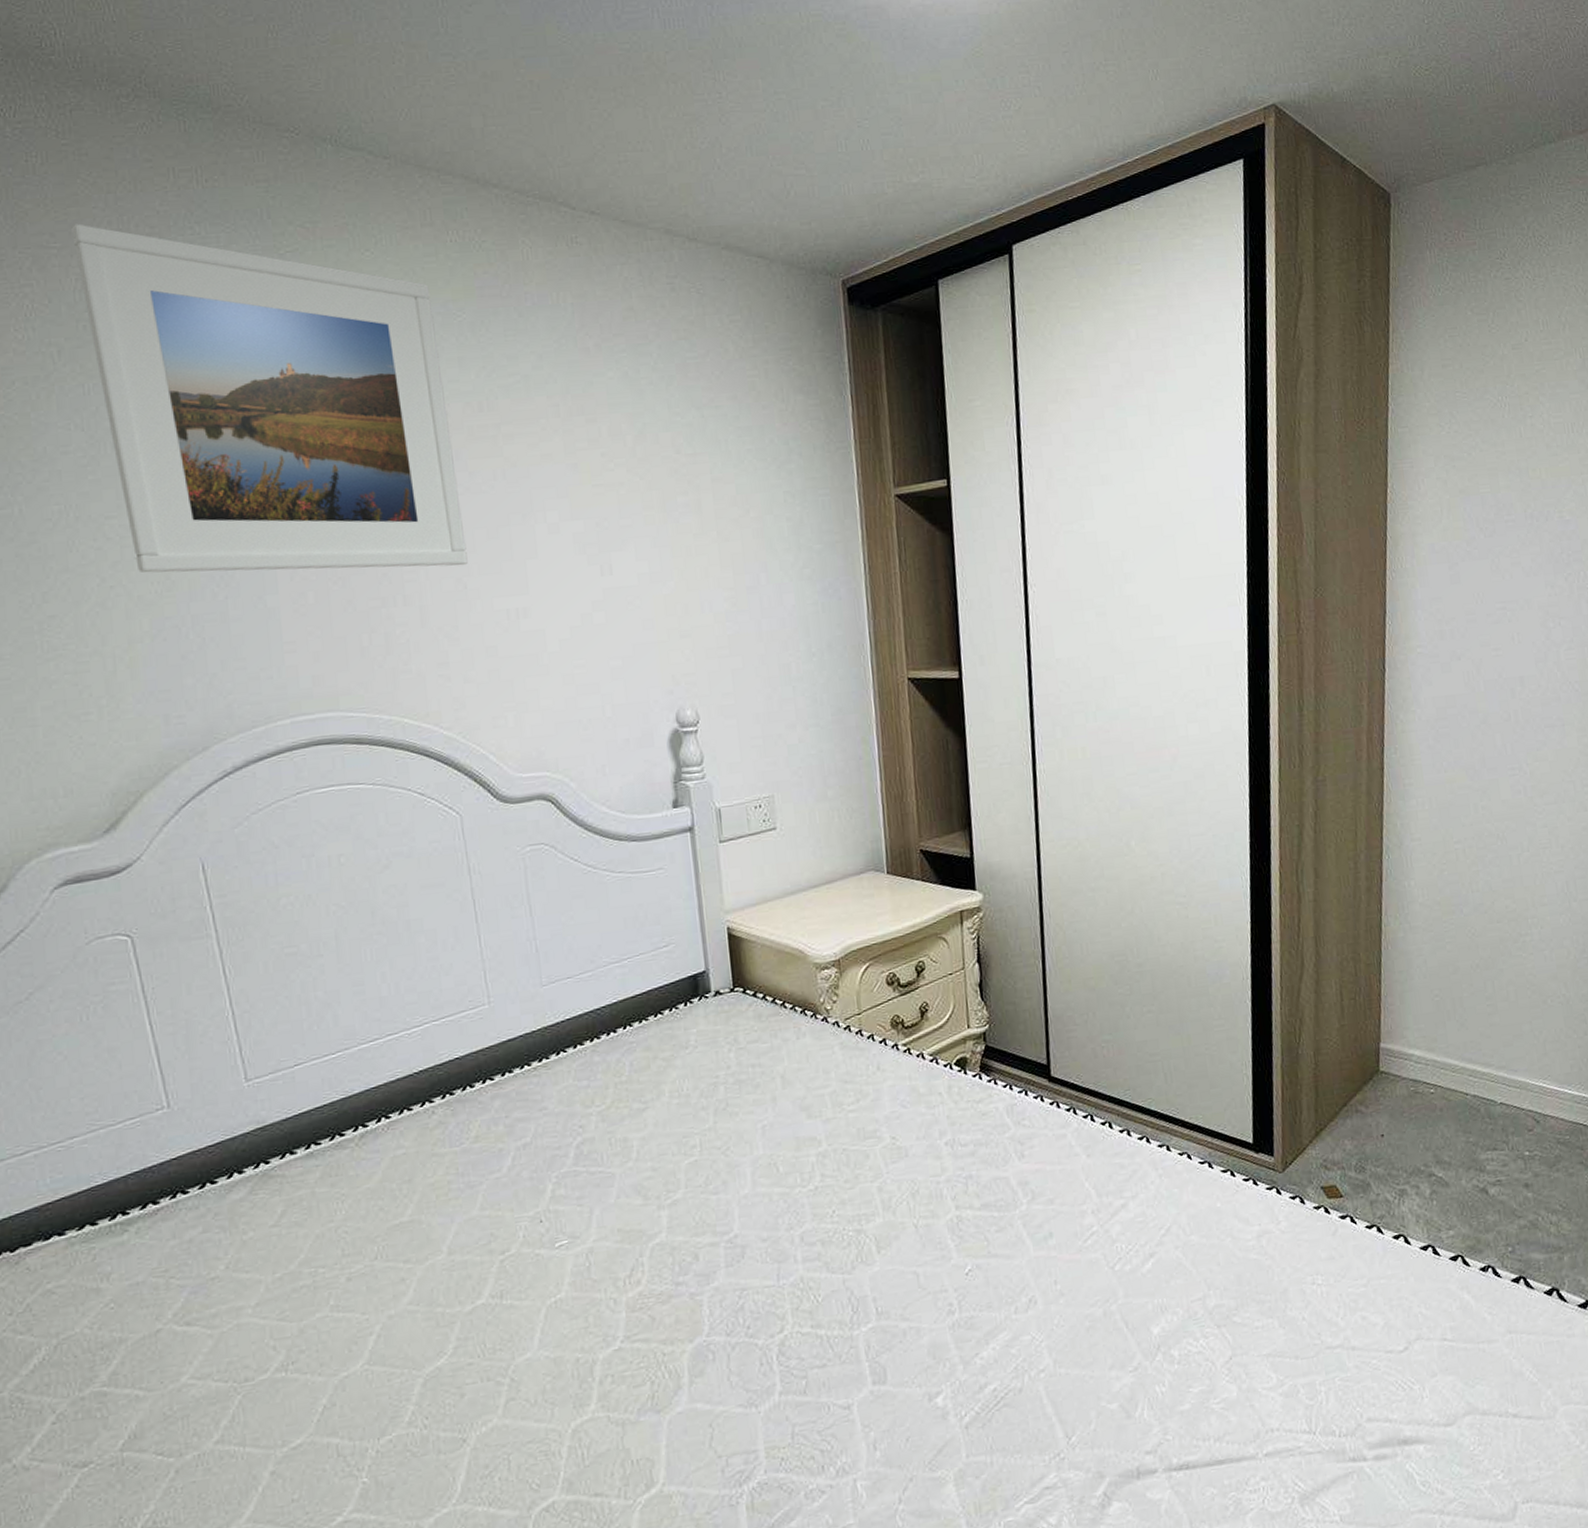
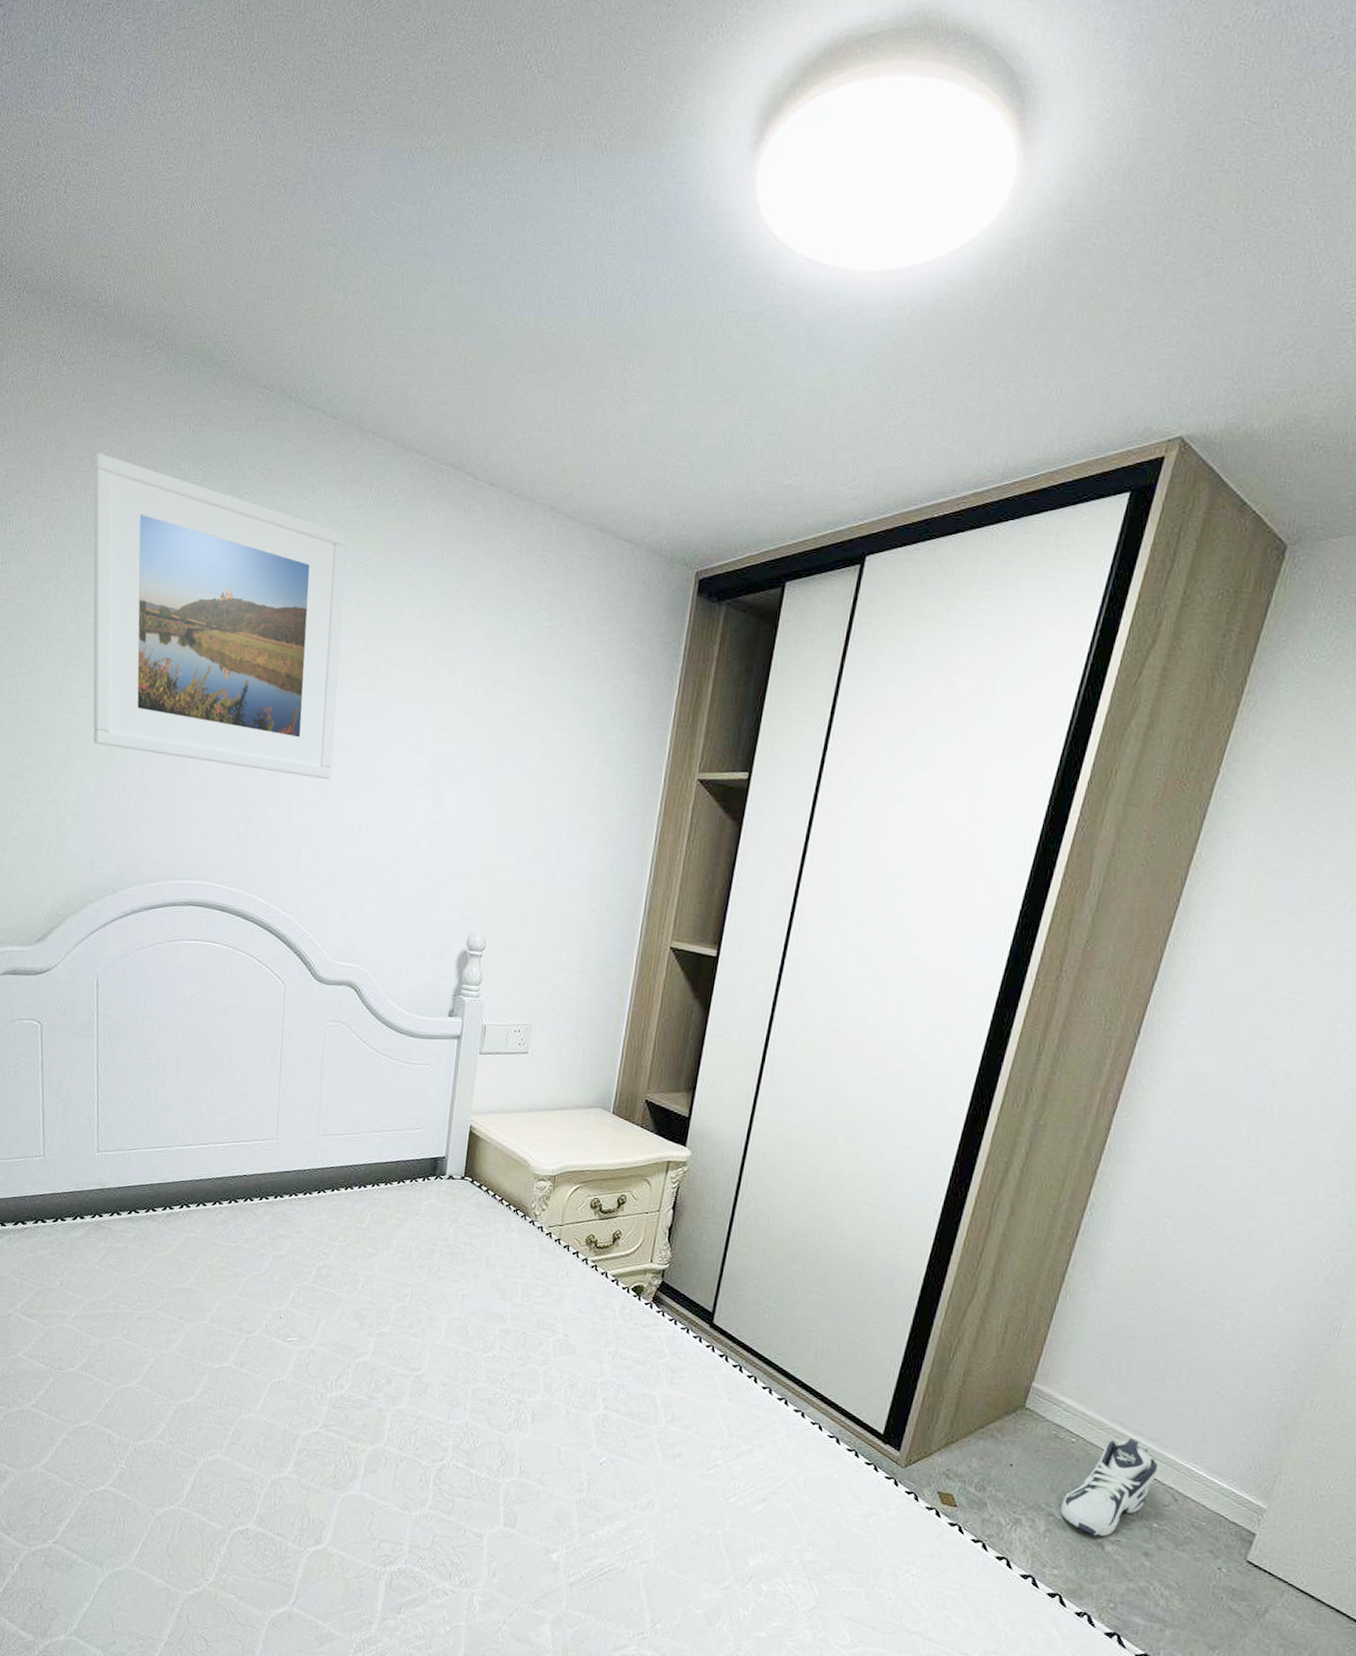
sneaker: none [1438,1072,1515,1183] -> present [1060,1438,1158,1537]

